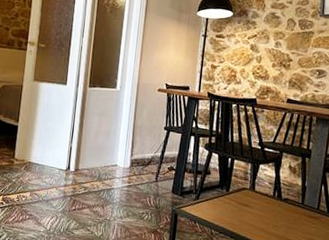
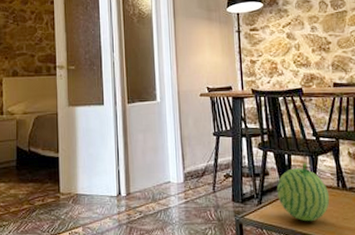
fruit: none [215,168,264,224] -> present [276,162,330,222]

